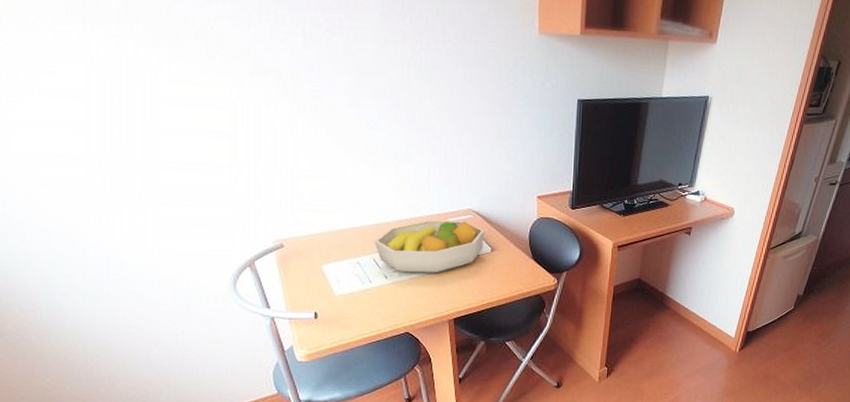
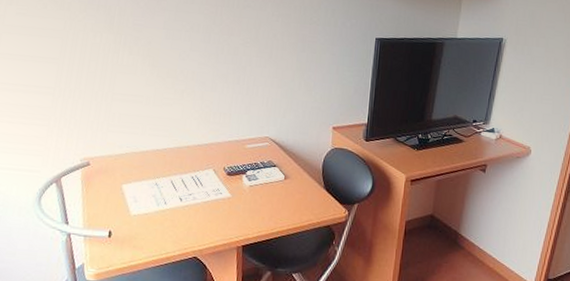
fruit bowl: present [374,220,485,274] -> none [173,146,280,199]

